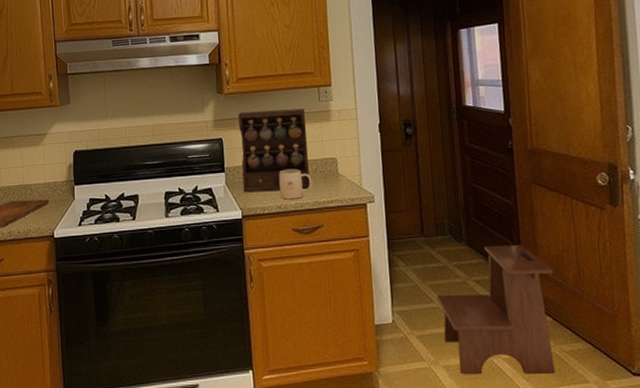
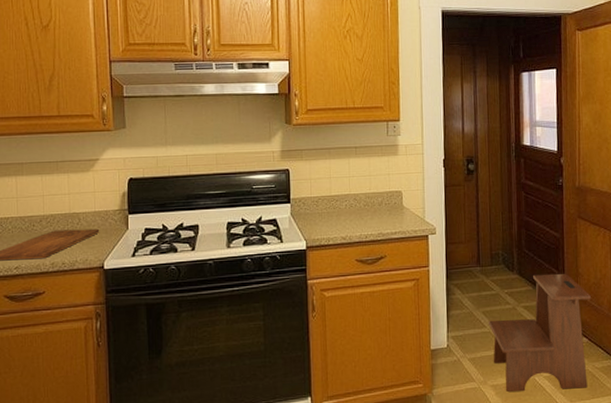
spice rack: present [238,108,310,193] -> none [306,142,375,224]
mug: present [278,168,313,200] -> none [345,201,377,231]

